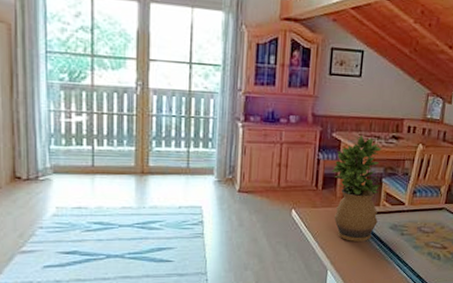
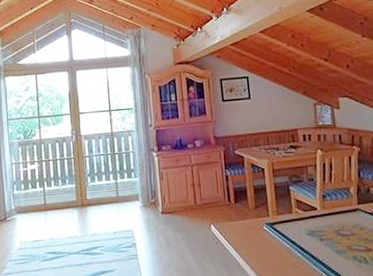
potted plant: present [331,135,382,241] -> none [240,149,294,251]

